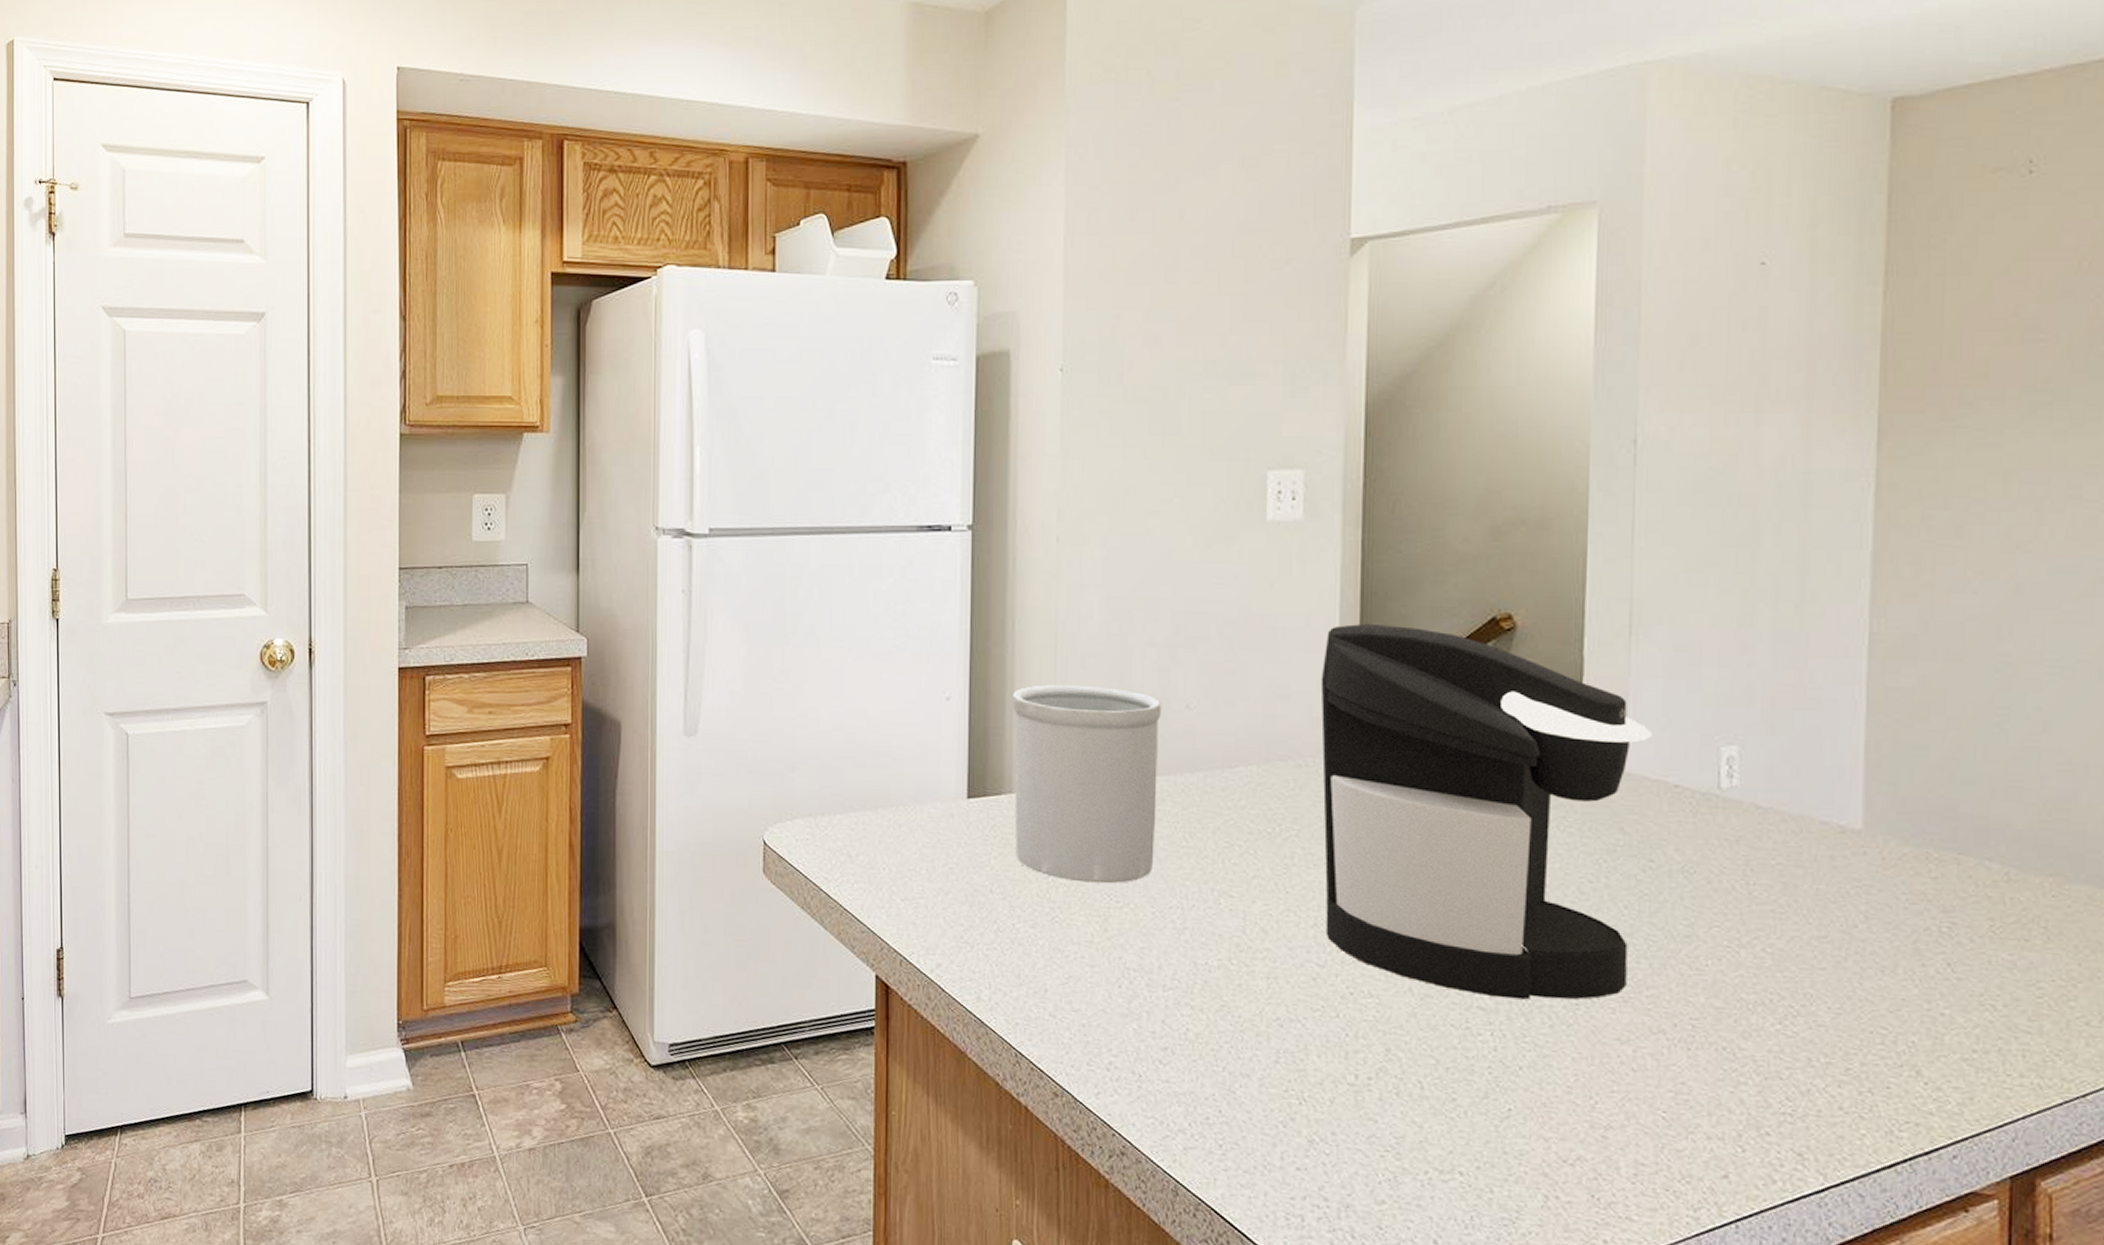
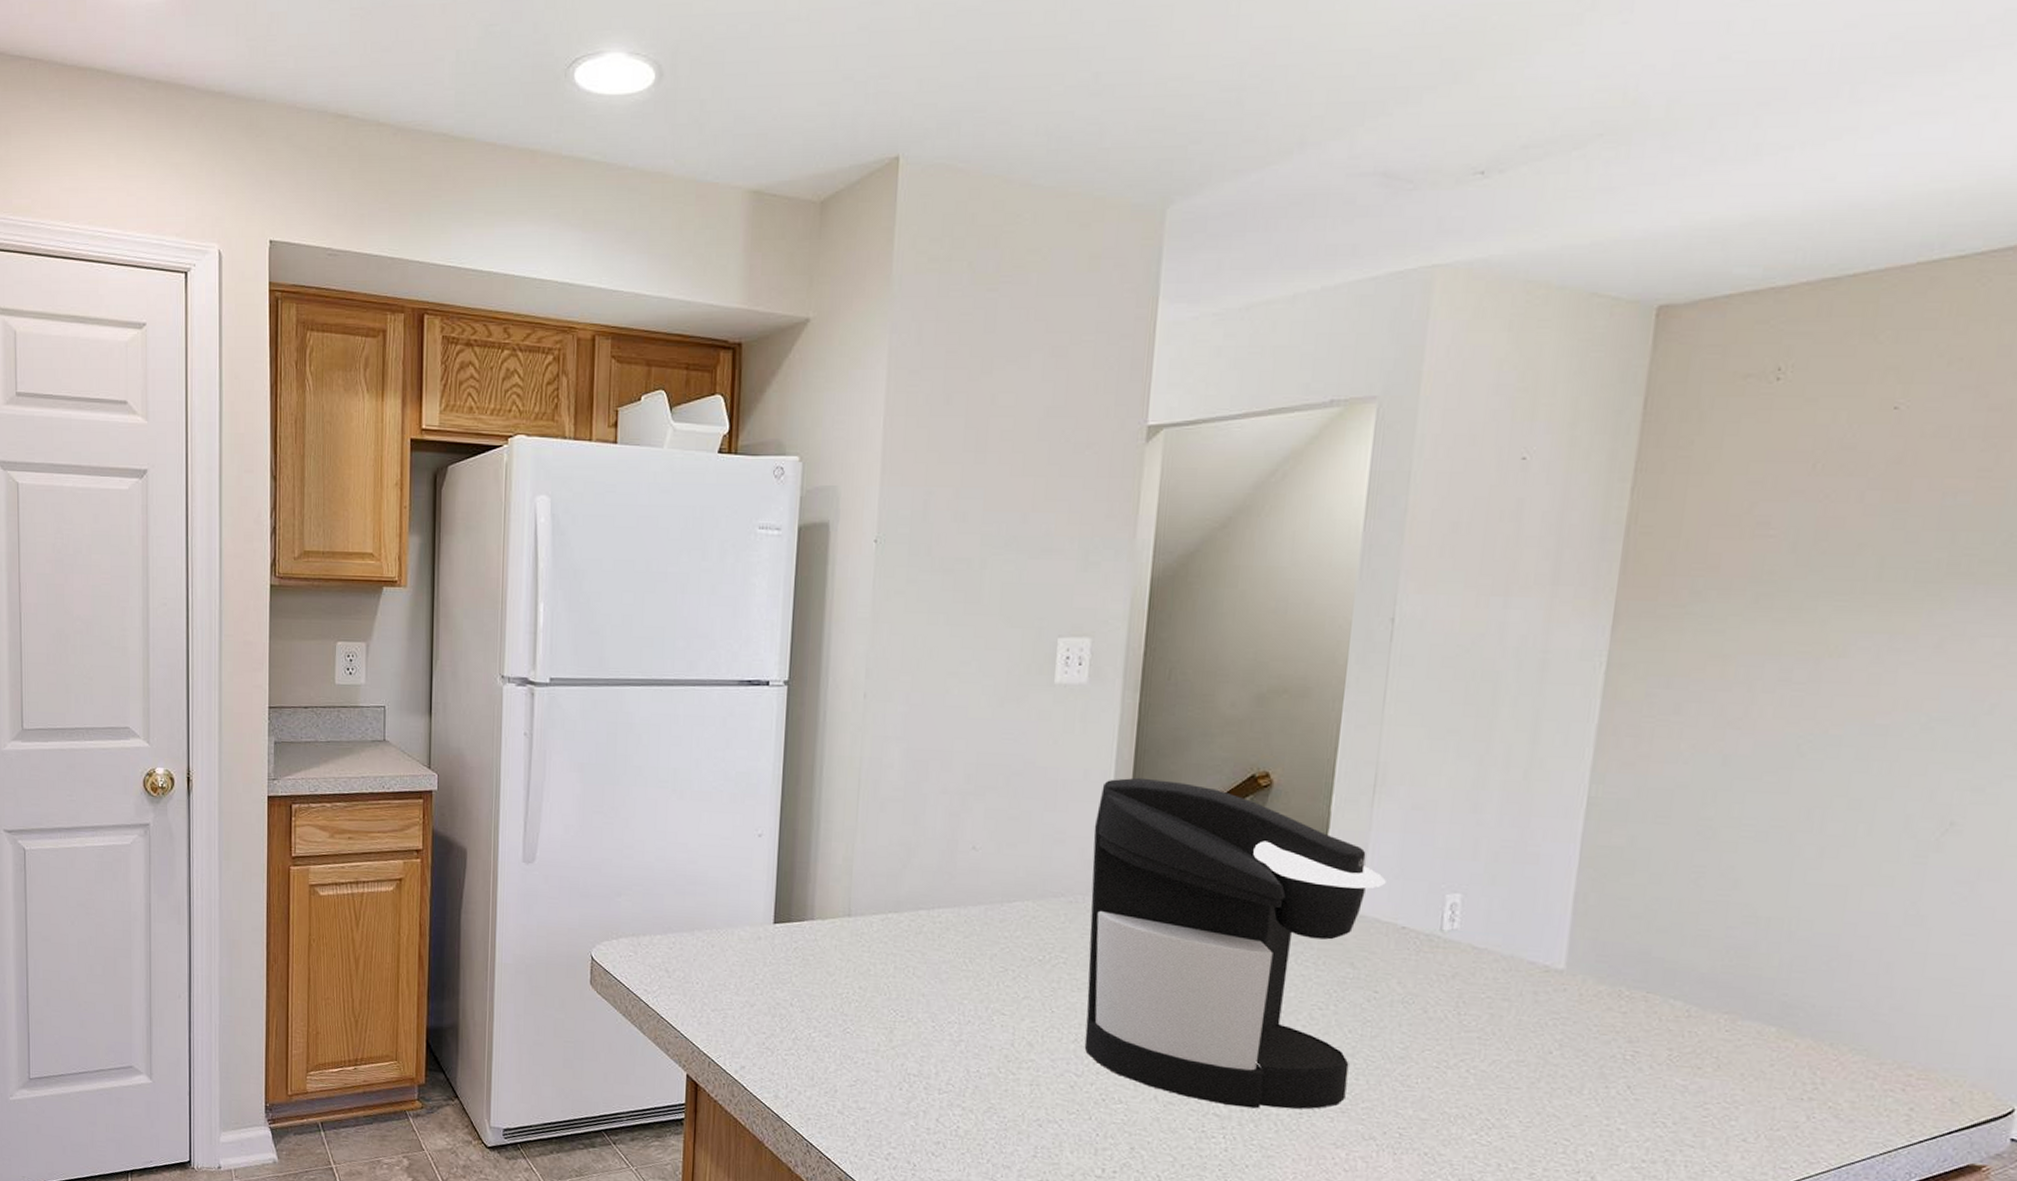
utensil holder: present [1011,684,1162,884] -> none [814,825,951,1001]

